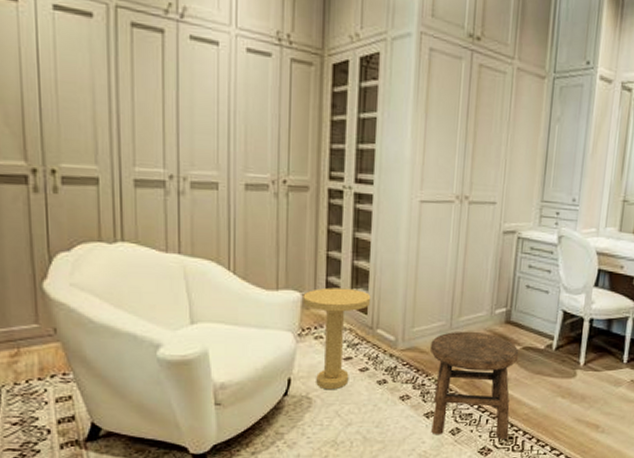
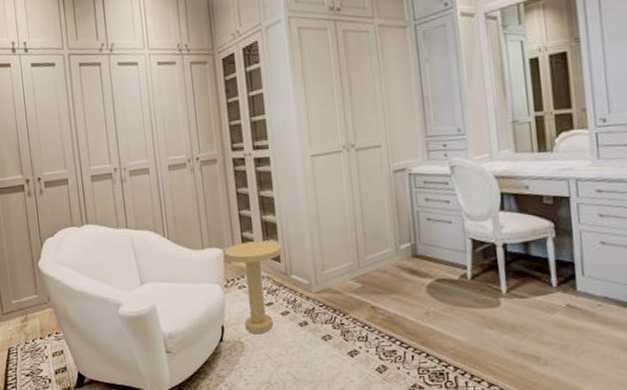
stool: present [429,331,519,439] -> none [342,268,439,376]

